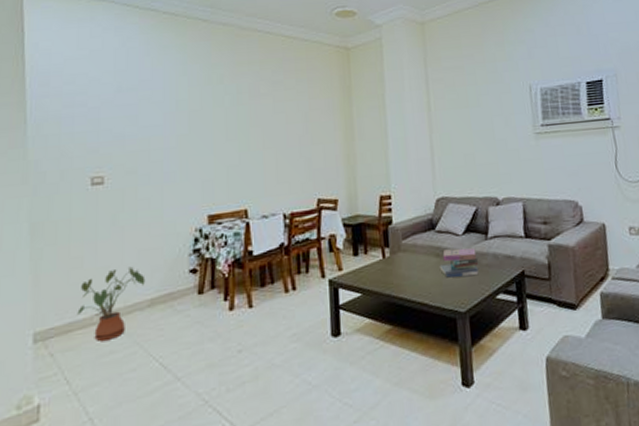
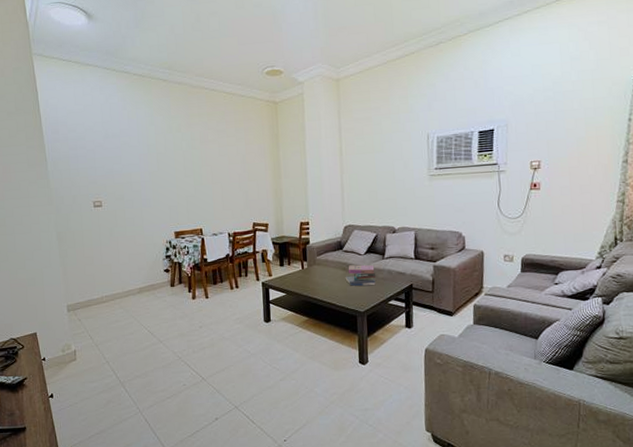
house plant: present [77,266,146,341] -> none [93,265,135,313]

